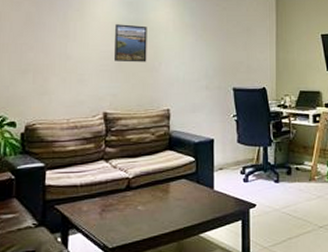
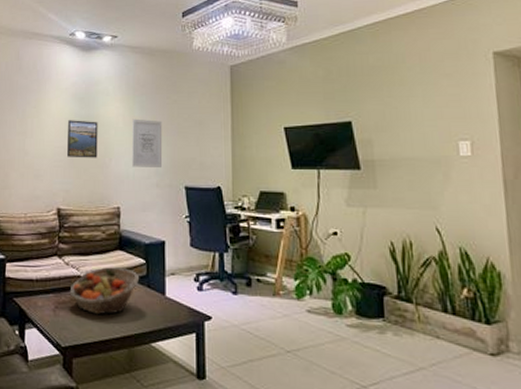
fruit basket: none [117,167,188,214] -> present [69,267,139,315]
wall art: none [182,24,212,71] -> present [132,118,163,167]

